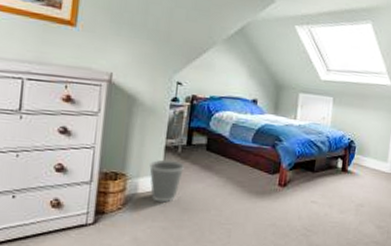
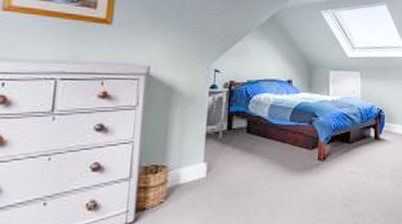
wastebasket: present [149,159,184,203] -> none [191,146,226,191]

